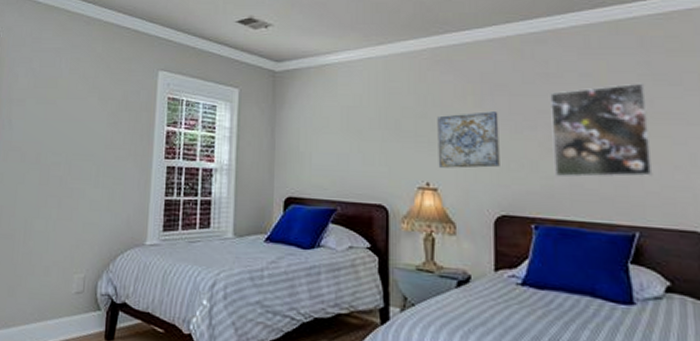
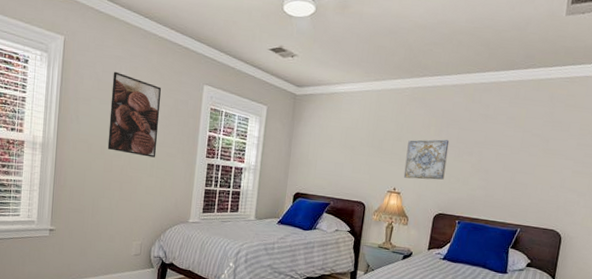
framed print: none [44,65,108,163] -> present [107,71,162,158]
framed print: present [550,83,653,178] -> none [478,127,547,193]

